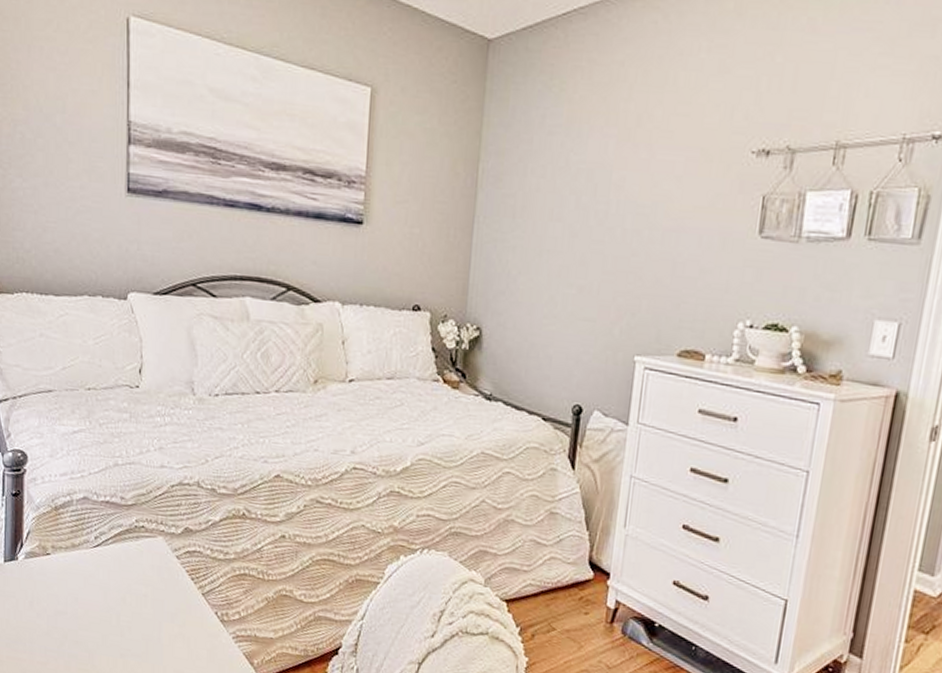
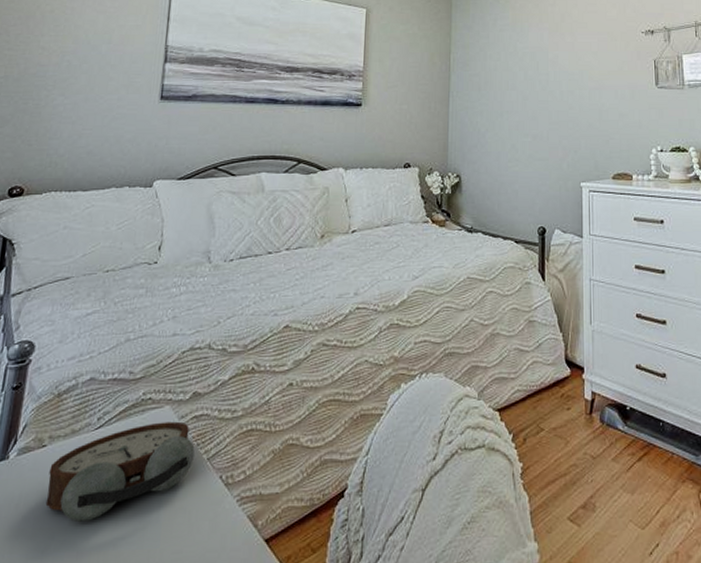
alarm clock: none [56,551,190,629] -> present [45,421,195,522]

